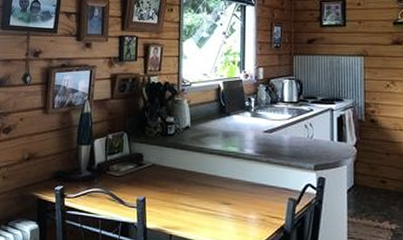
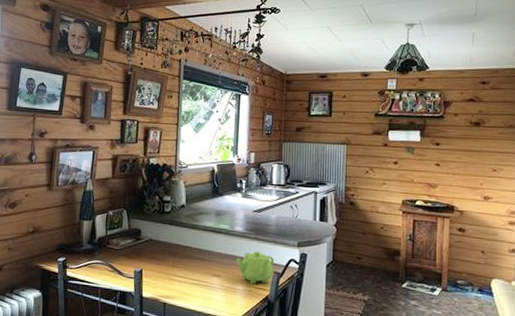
teapot: none [246,176,290,212] -> present [236,251,275,284]

